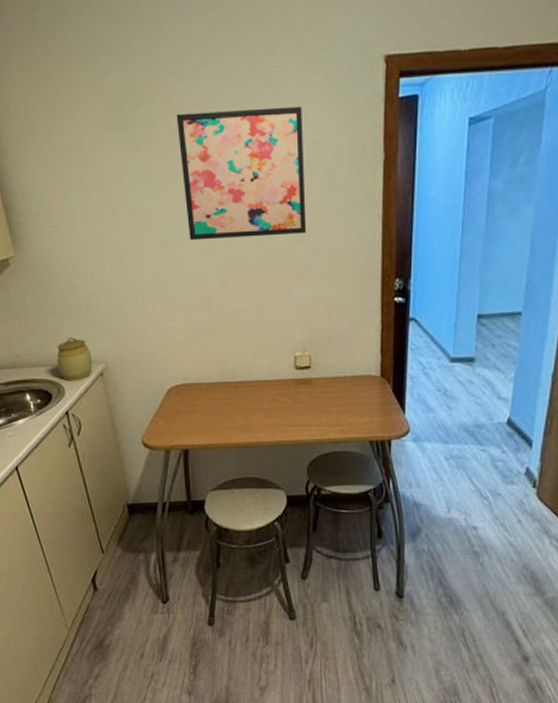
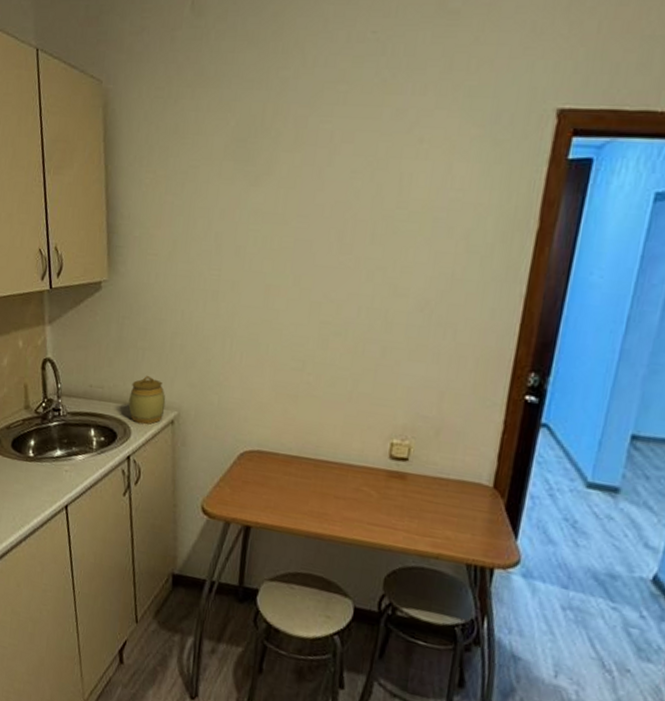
wall art: present [176,106,307,241] -> none [294,151,448,302]

